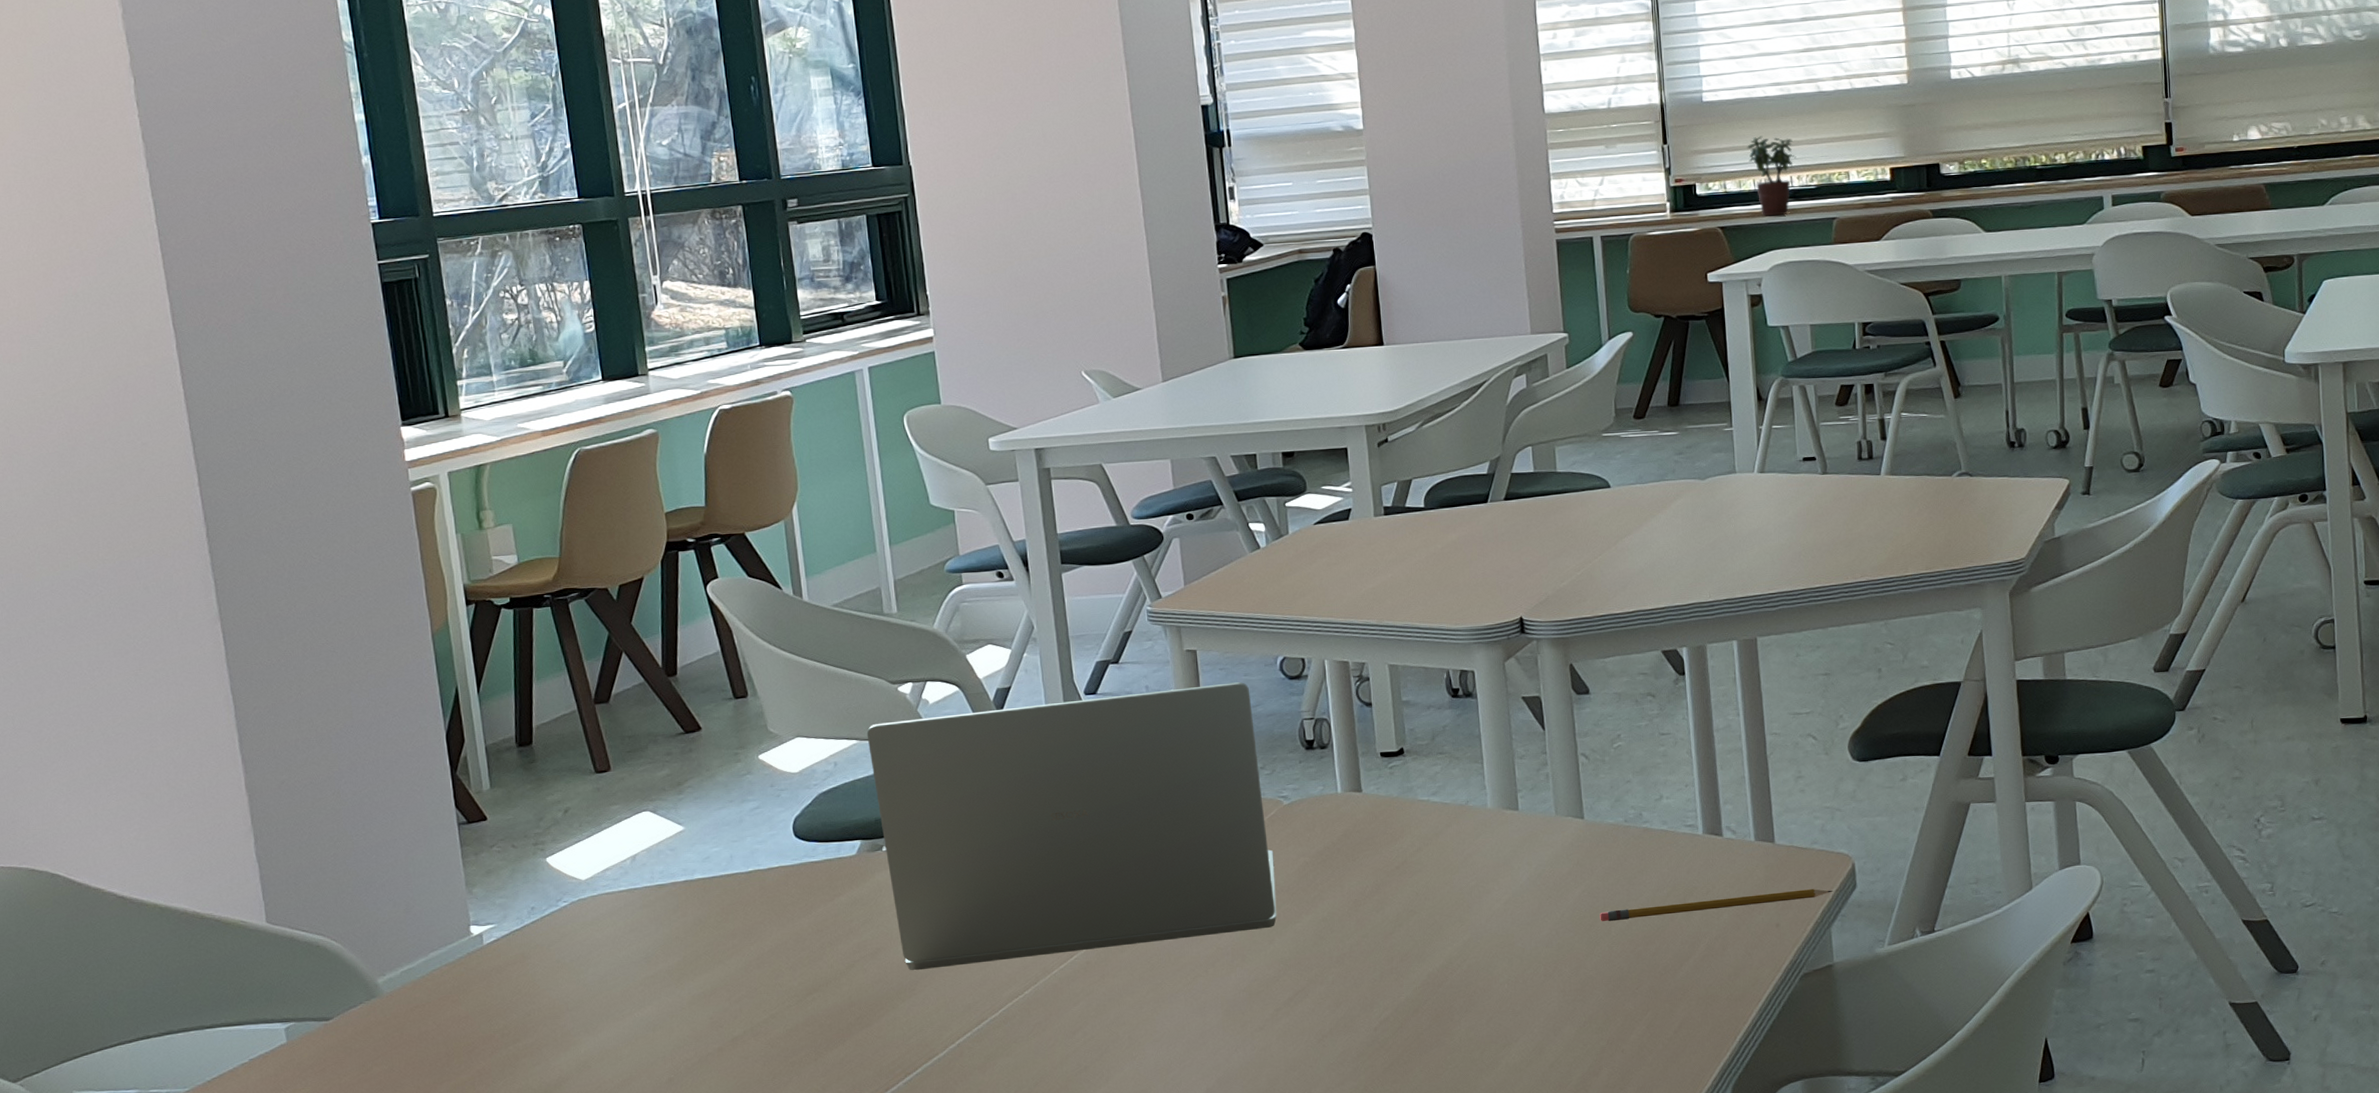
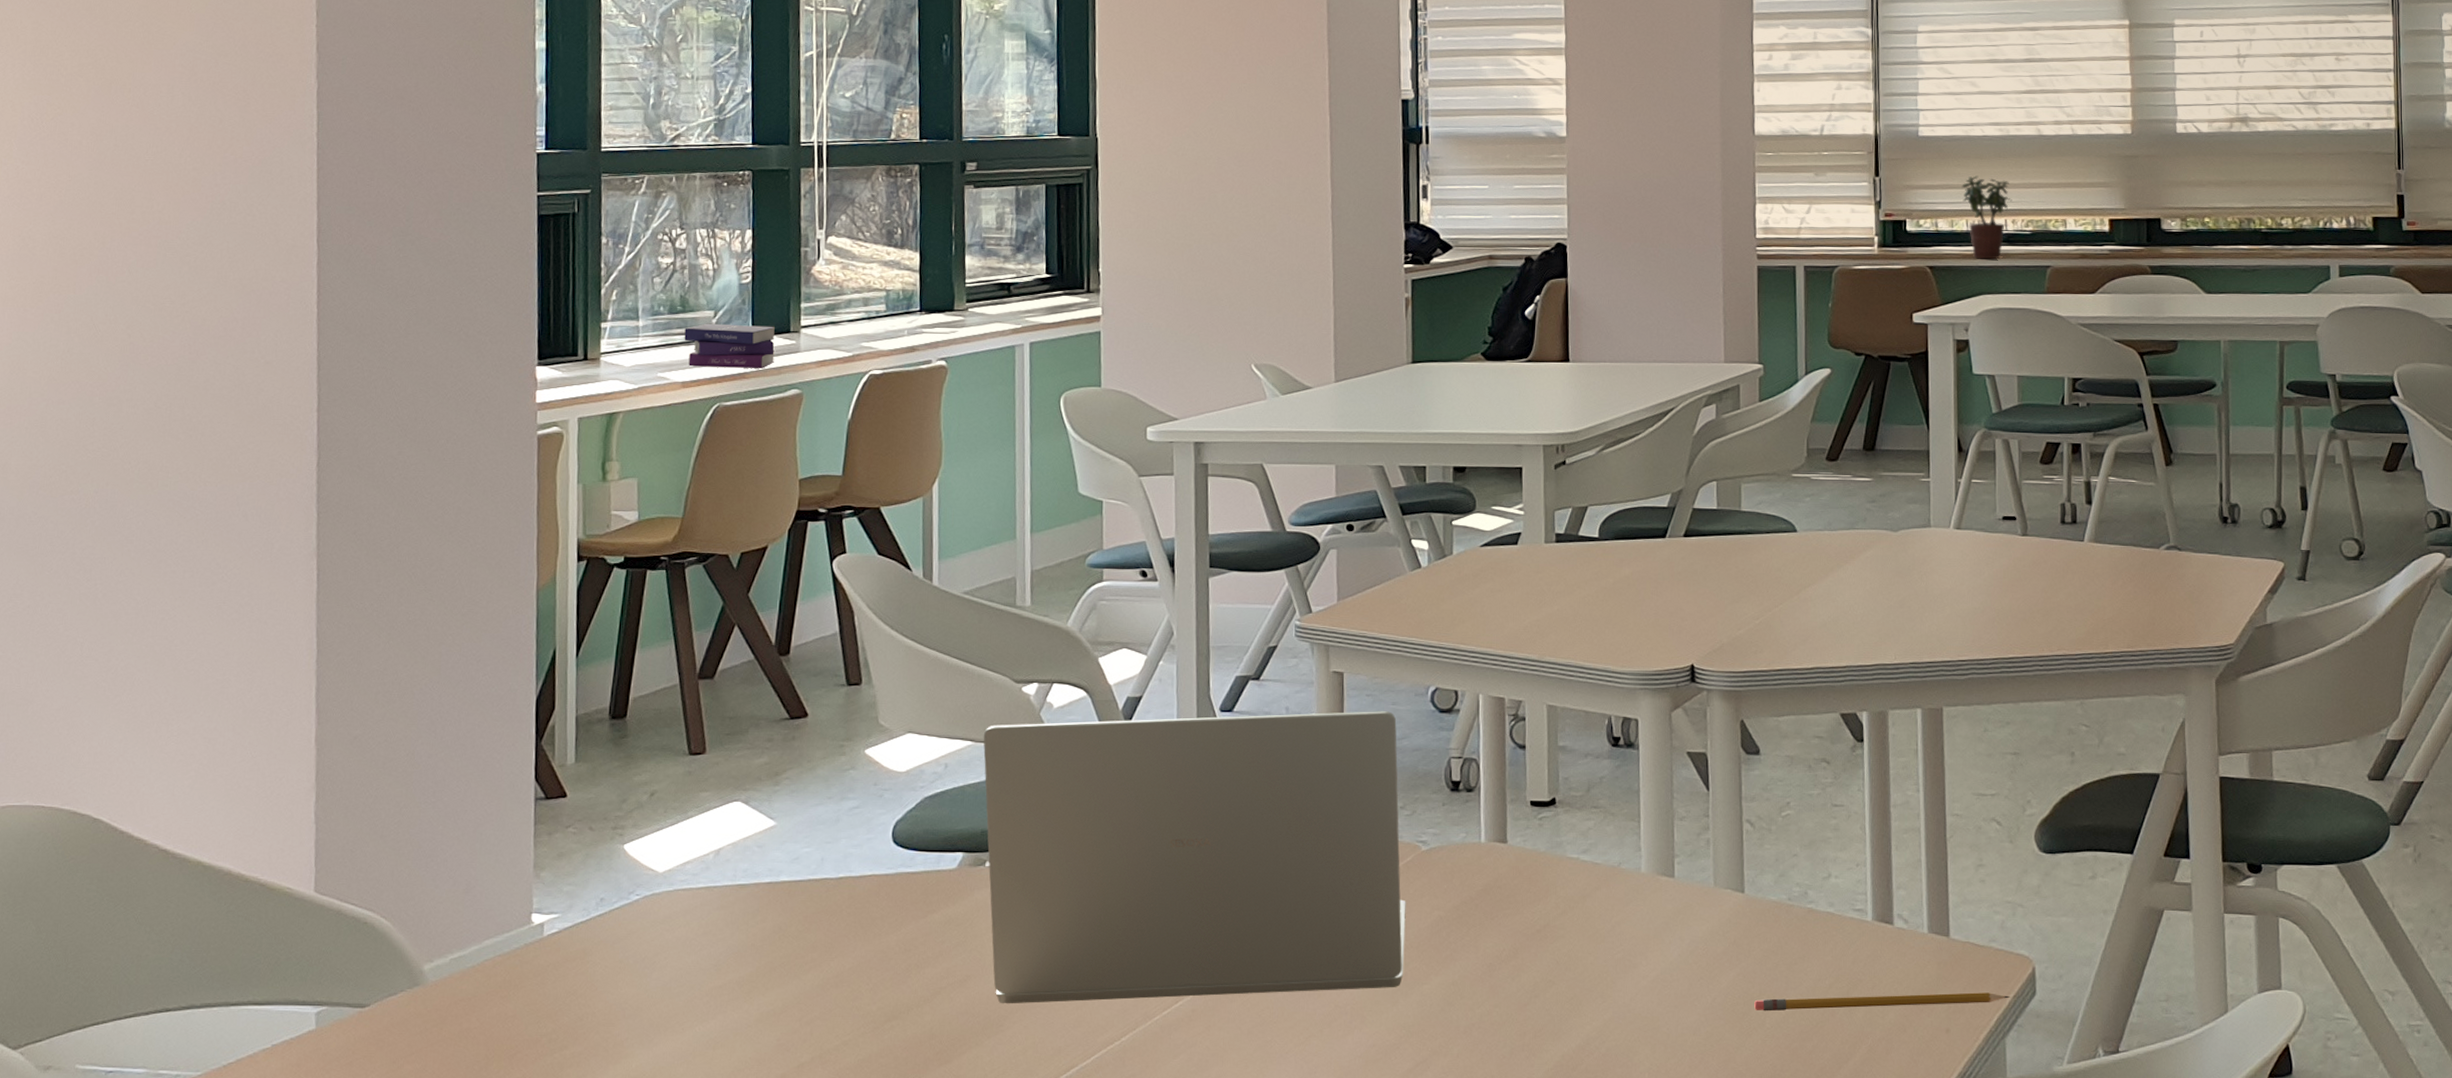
book: none [537,371,627,416] -> present [684,323,776,369]

